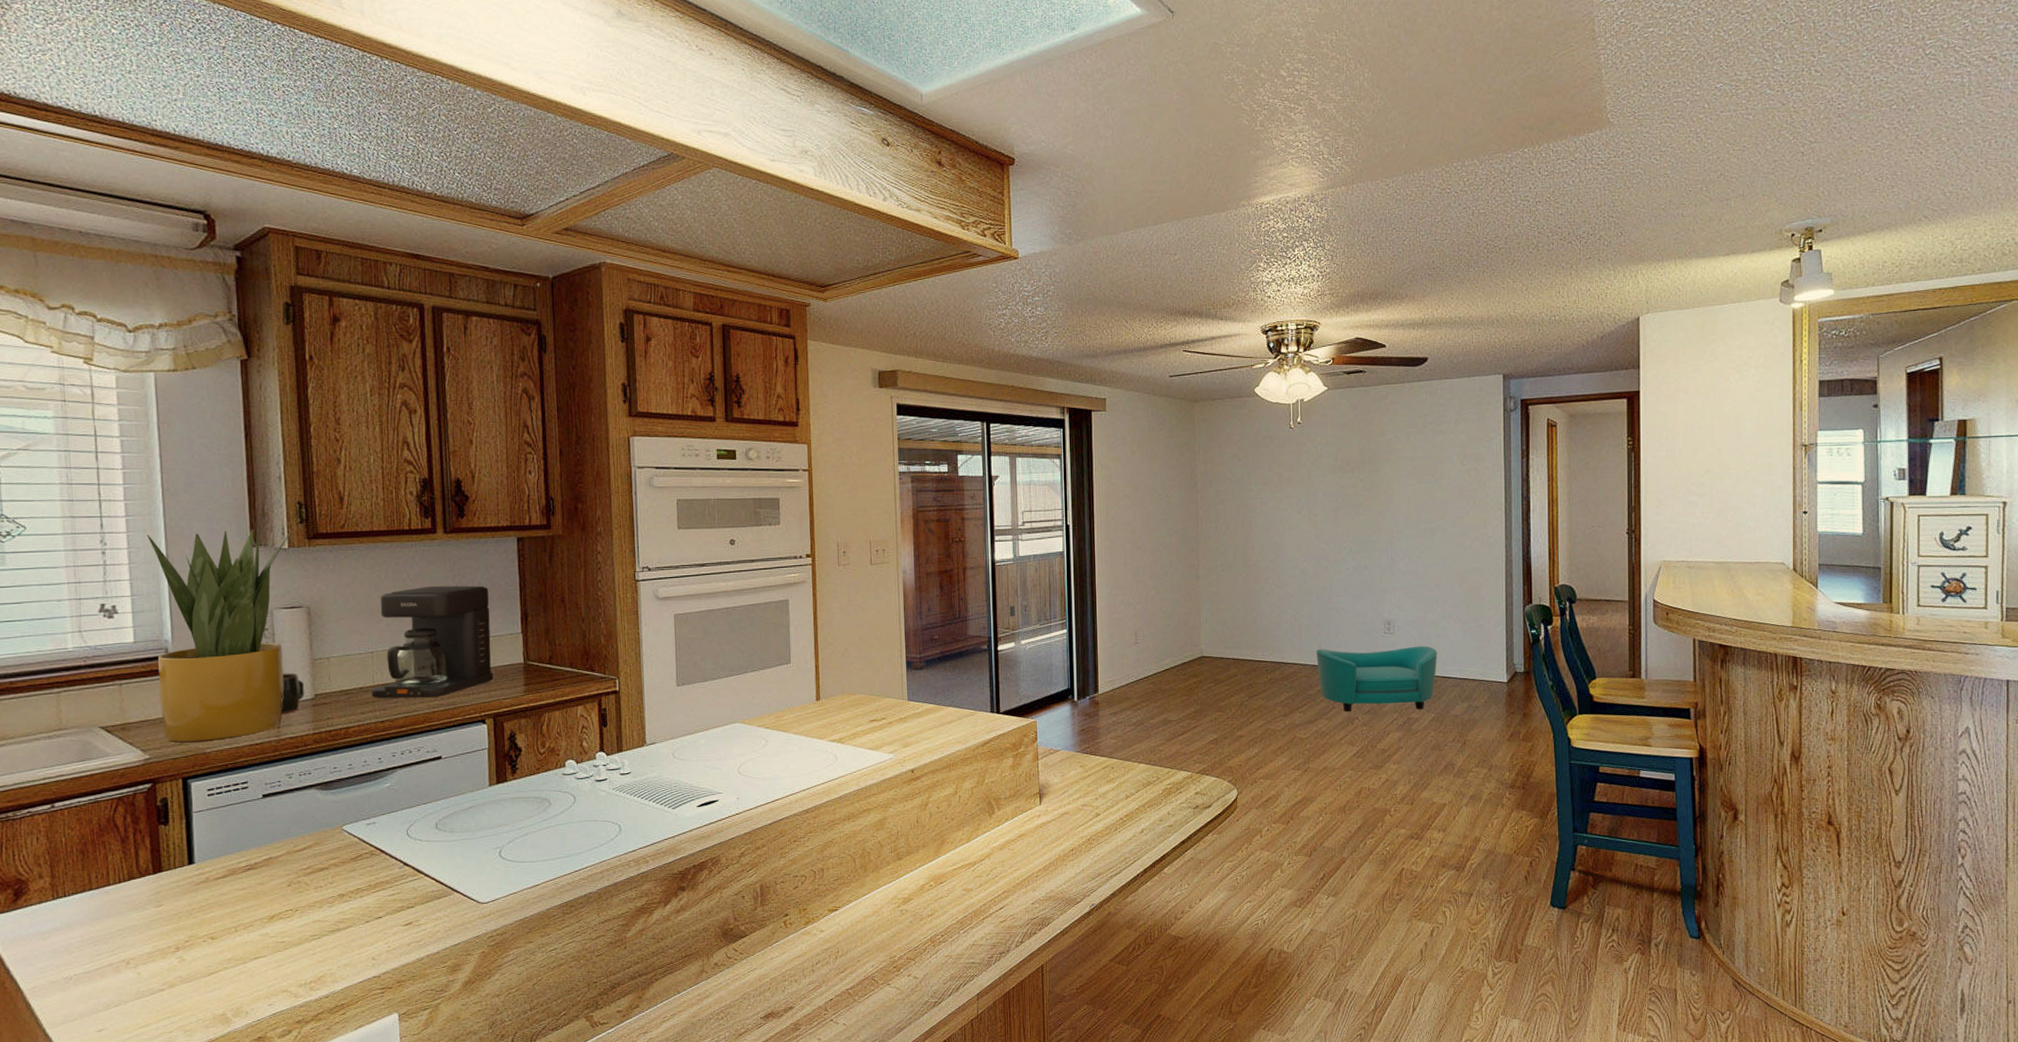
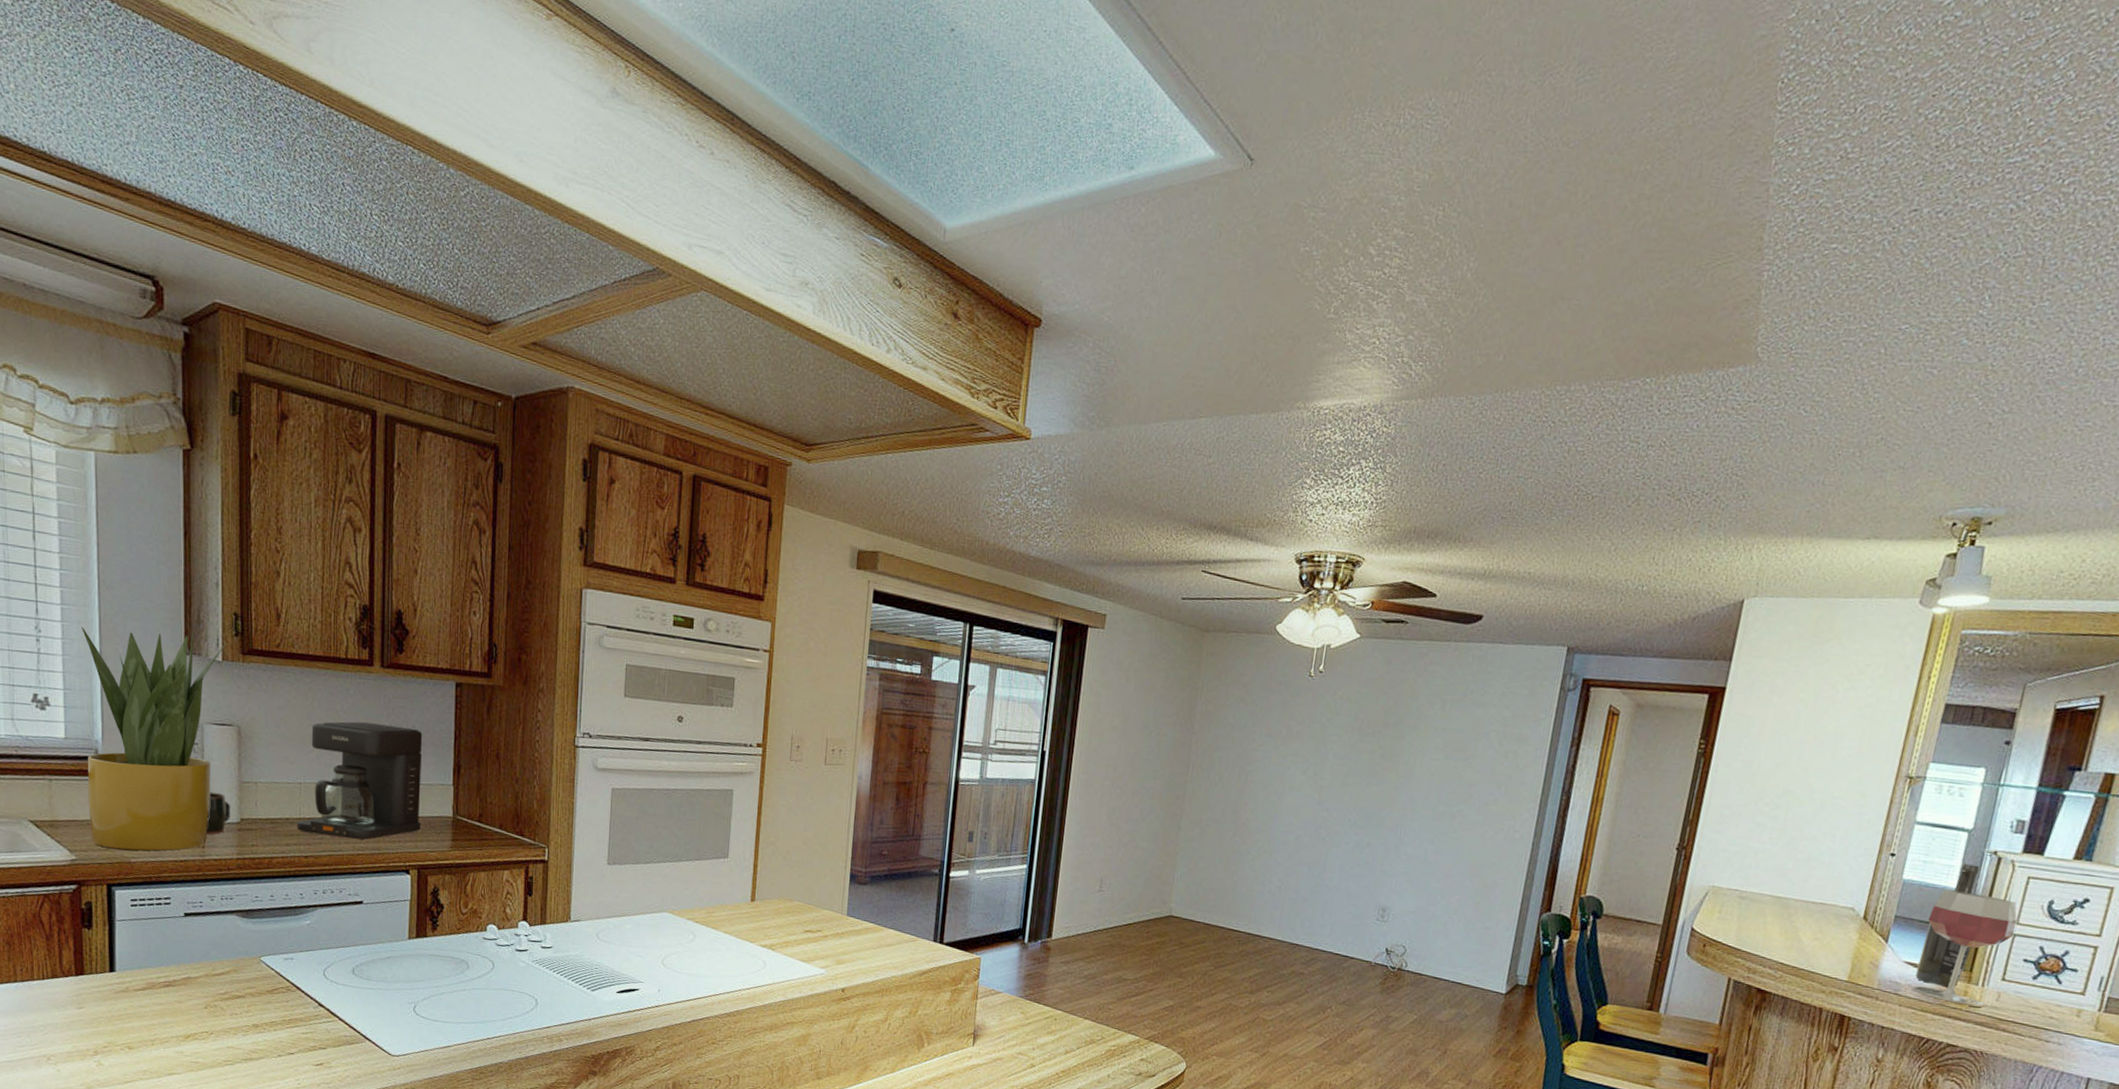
dog bed: present [1316,646,1438,712] -> none [1294,927,1433,1009]
wineglass: none [1846,535,1918,633] -> present [1911,889,2017,1008]
wine bottle: none [1847,511,1886,619] -> present [1915,864,1981,988]

